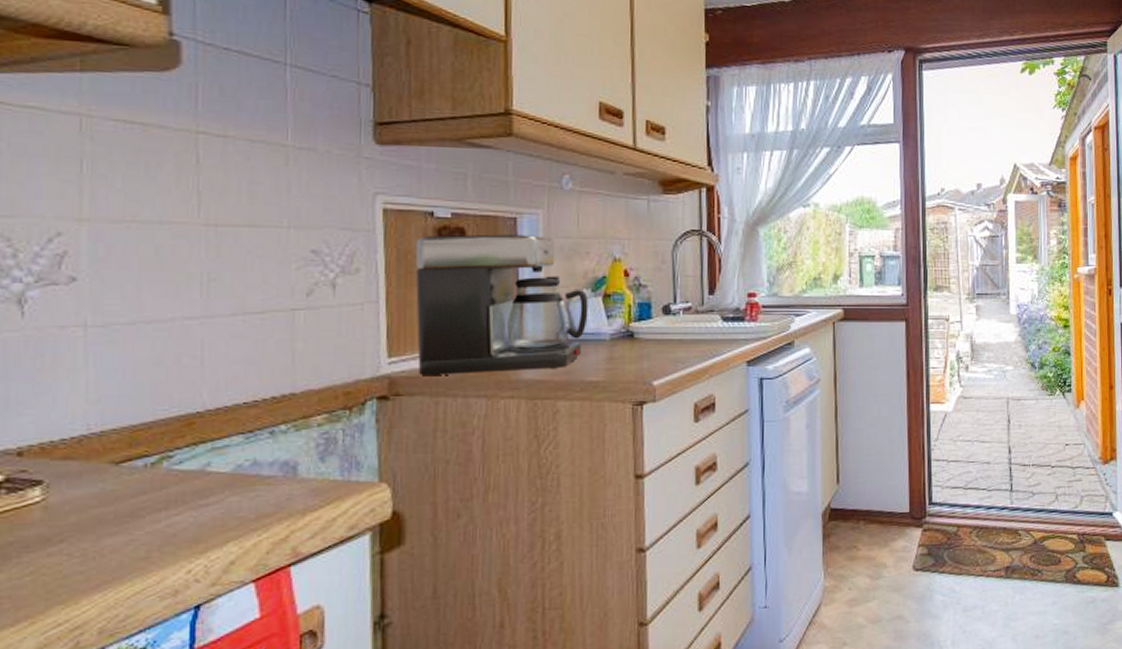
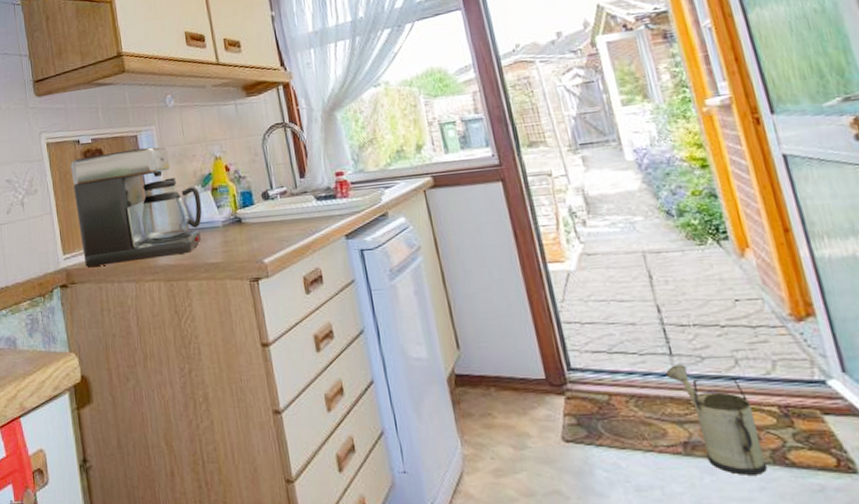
watering can: none [1004,499,1061,593] -> present [665,365,767,475]

